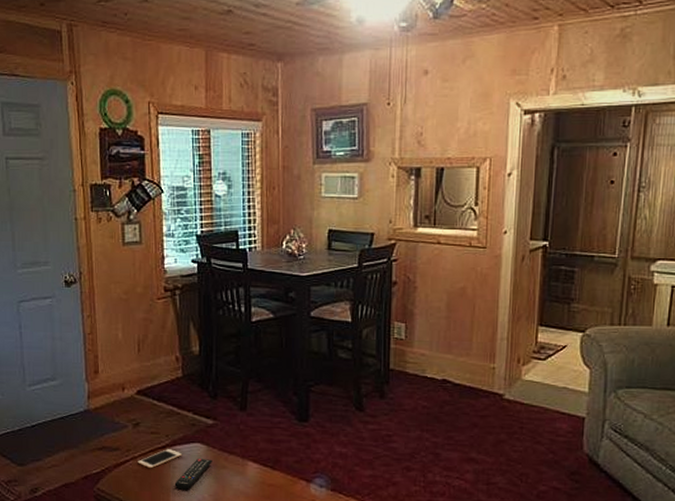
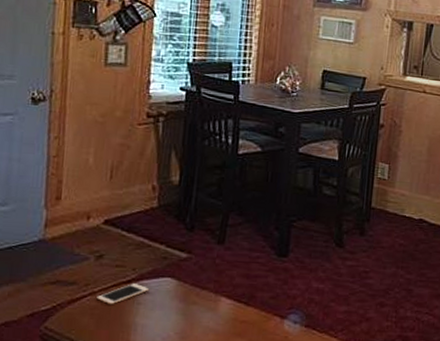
remote control: present [174,458,212,490] -> none [137,293,183,328]

